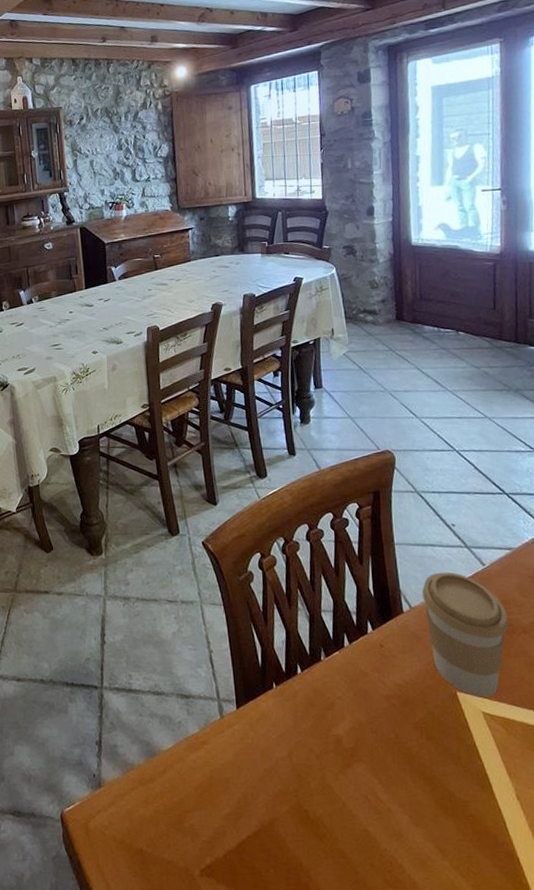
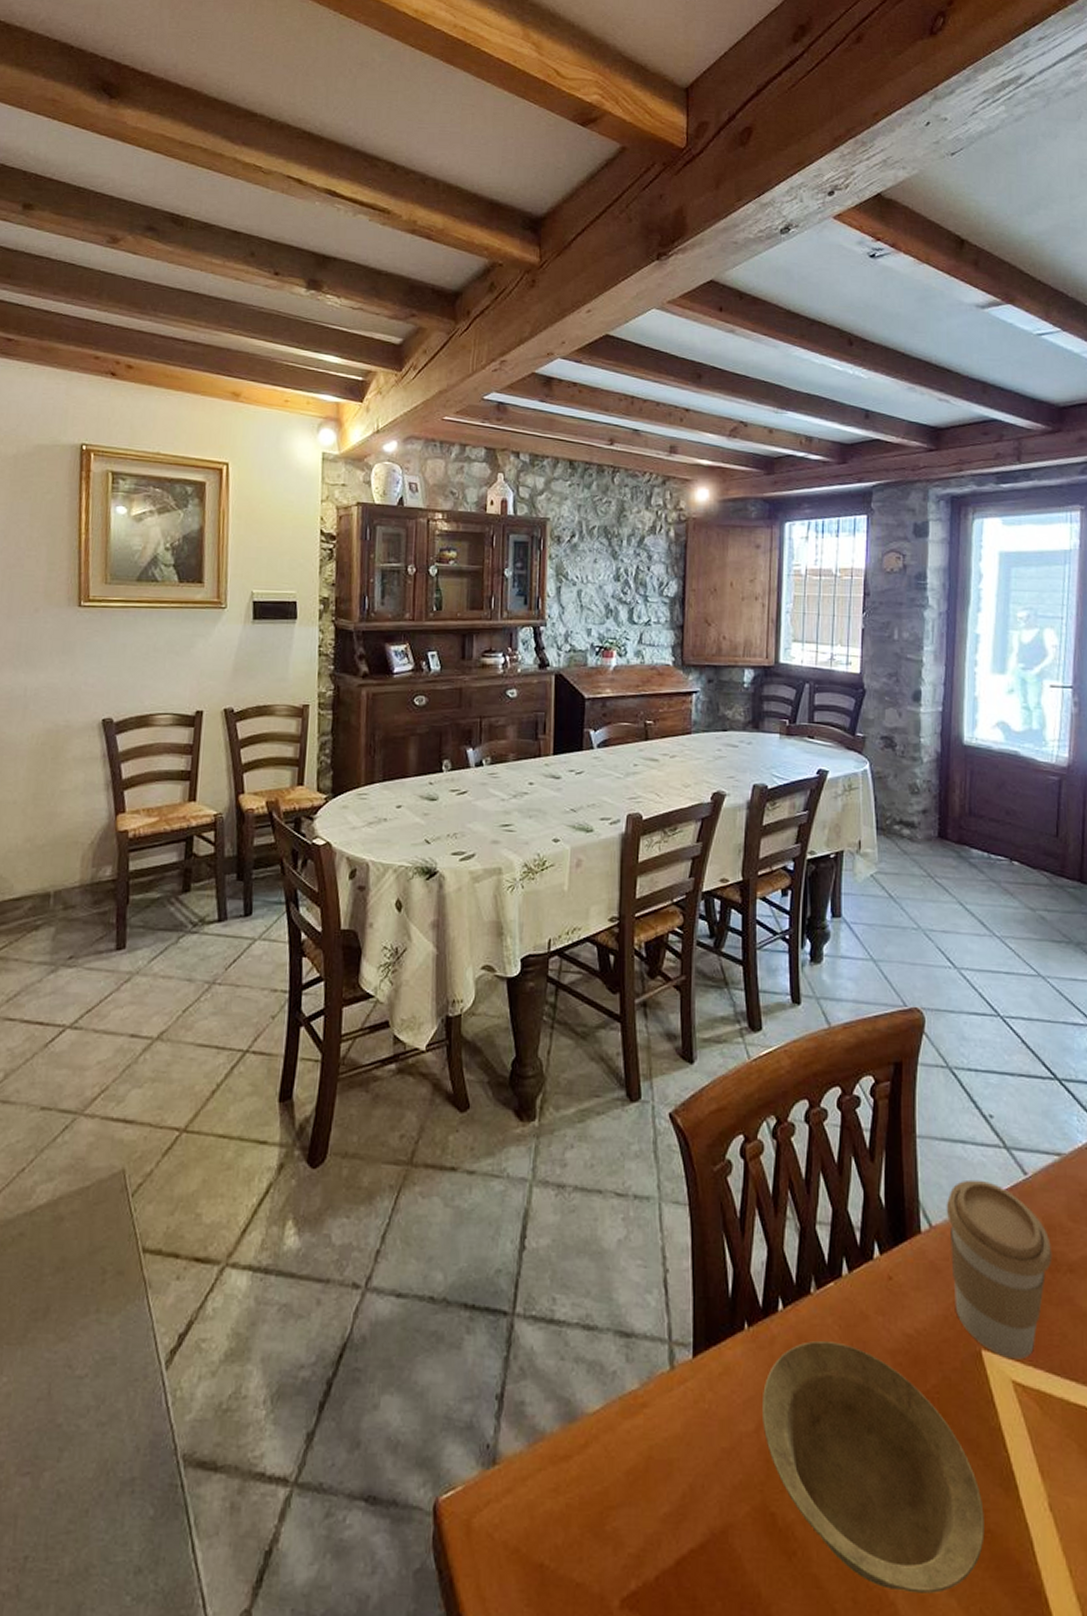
bowl: none [291,693,468,859] -> present [761,1341,985,1593]

